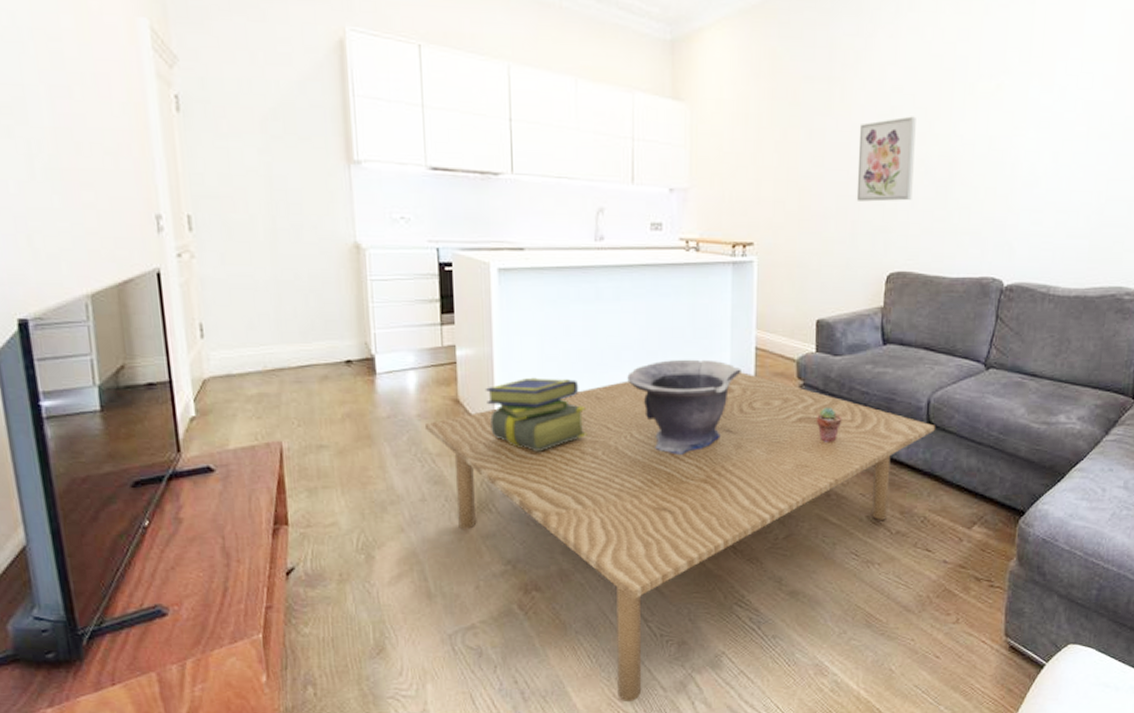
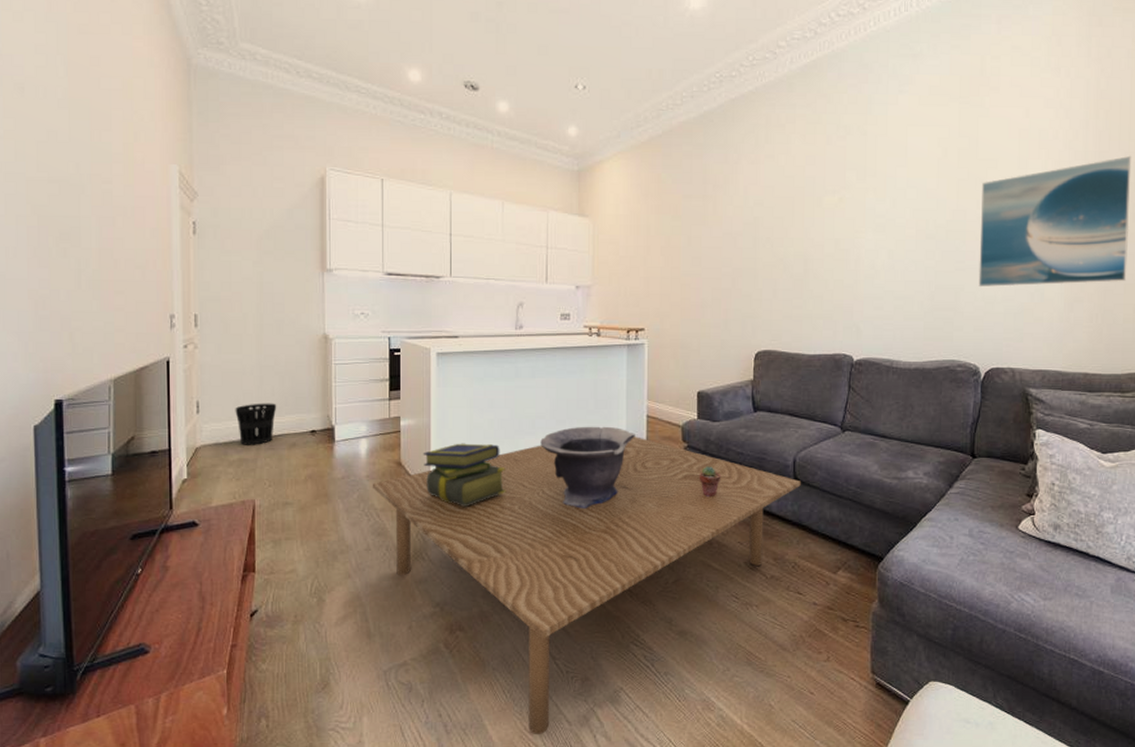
wastebasket: none [248,326,302,377] -> present [235,403,277,445]
wall art: present [856,116,916,202] -> none [728,224,775,293]

